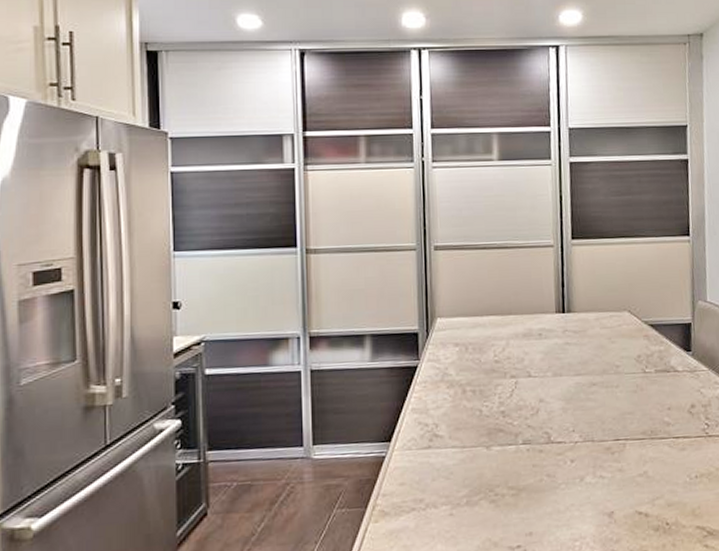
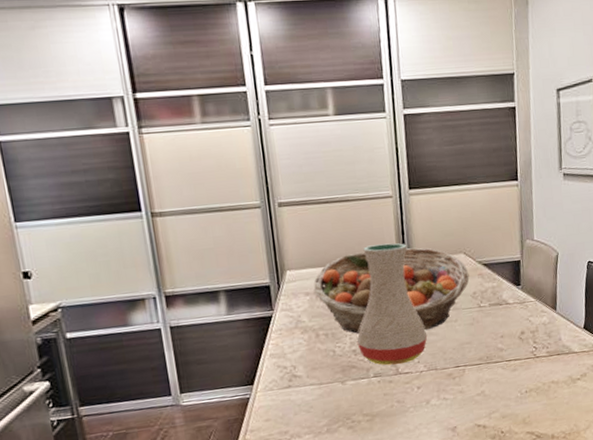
fruit basket: none [463,302,634,395] -> present [313,247,470,334]
vase: none [506,295,585,432] -> present [356,243,428,365]

